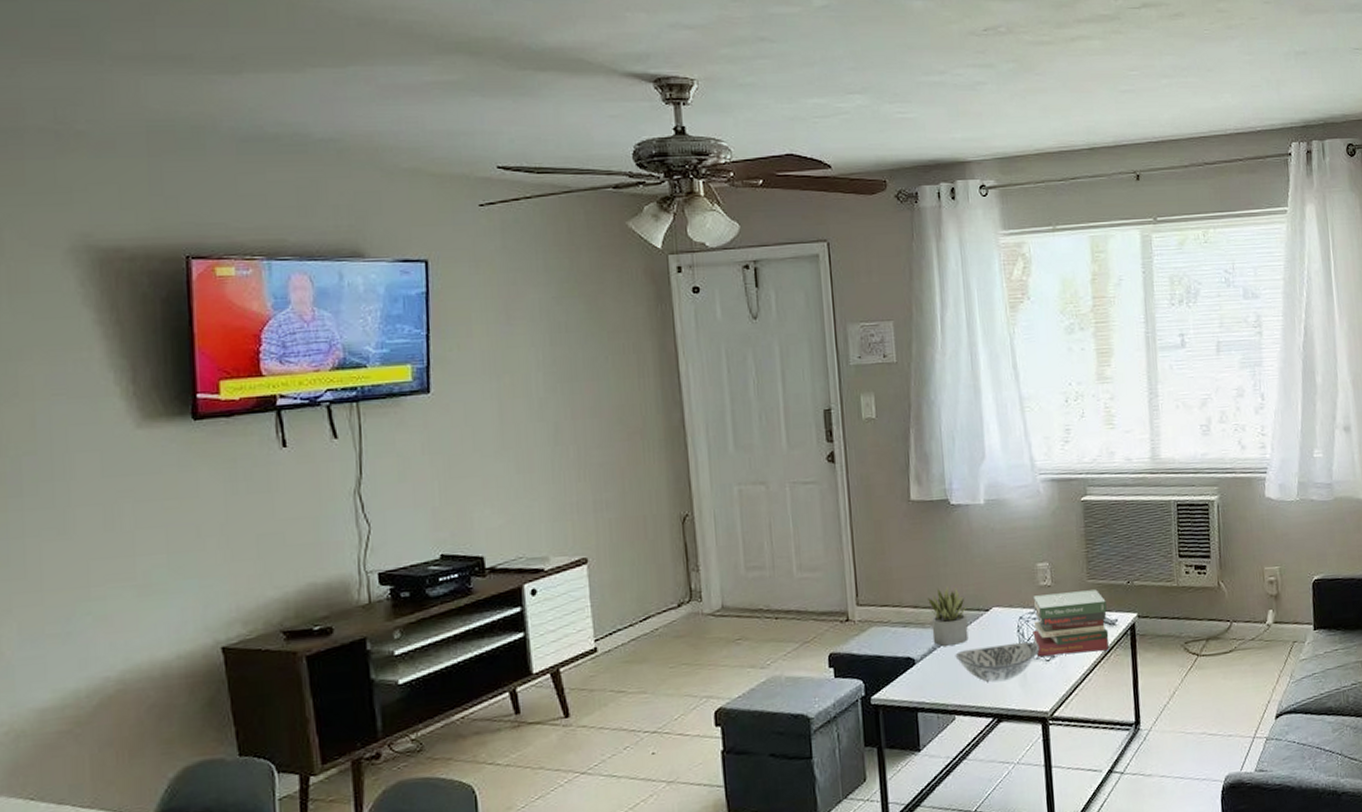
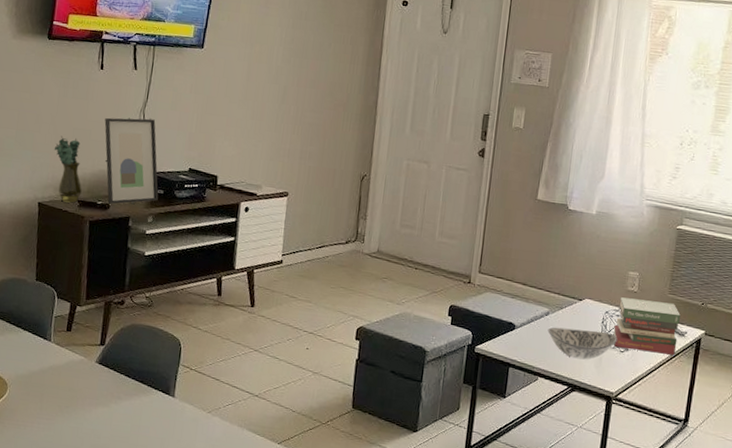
vase: none [231,548,286,639] -> present [54,136,82,203]
picture frame: none [302,498,404,627] -> present [104,117,159,205]
succulent plant: present [928,587,969,647] -> none [532,273,566,322]

